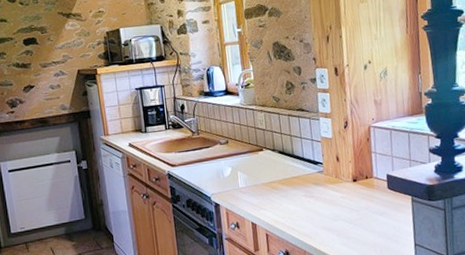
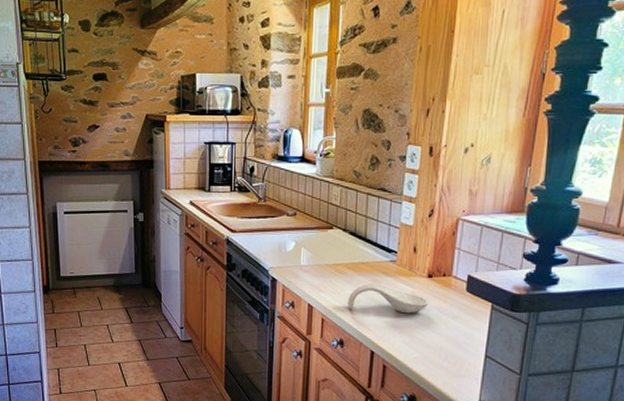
spoon rest: none [286,195,358,221] -> present [348,285,428,314]

